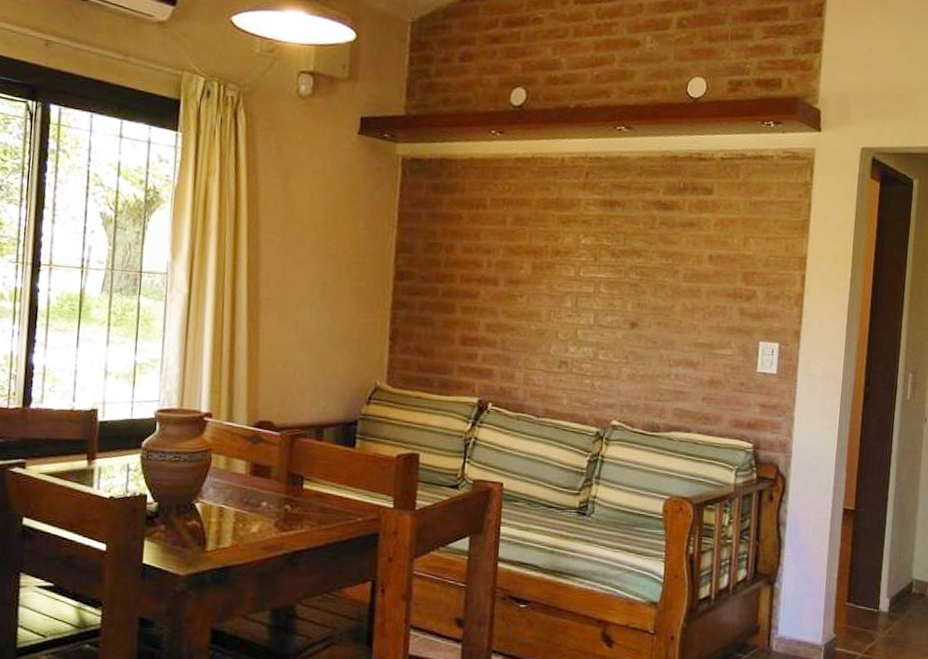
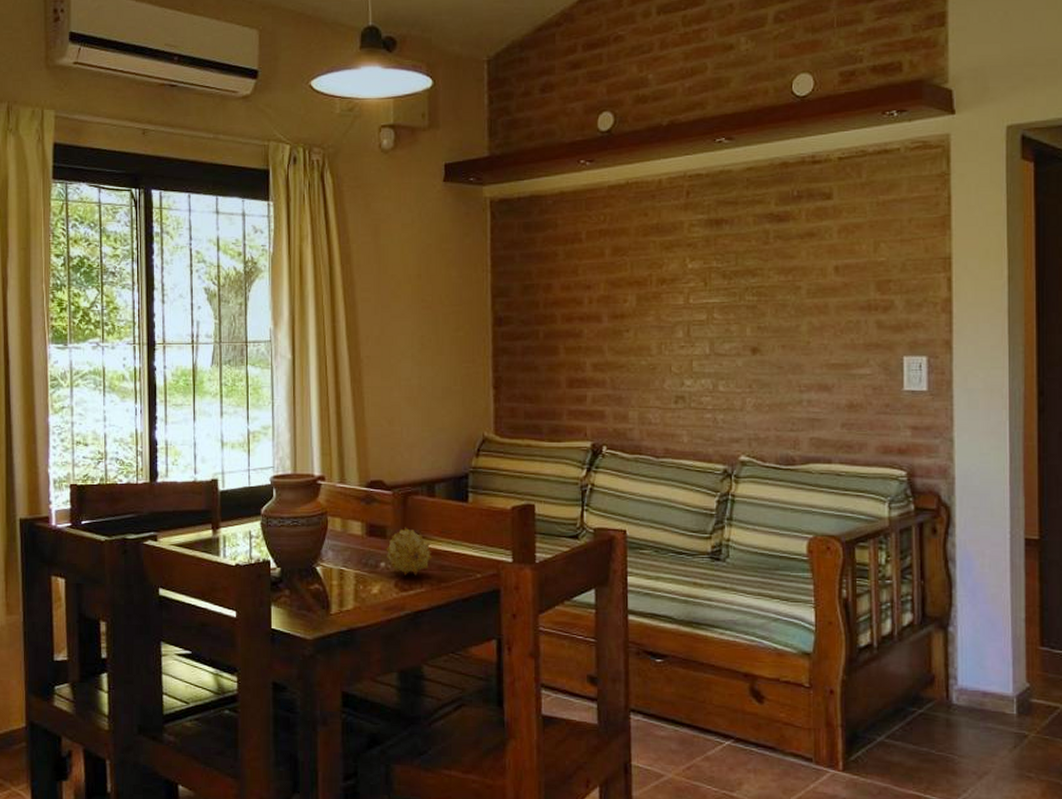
fruit: none [267,468,316,517] -> present [384,527,433,576]

